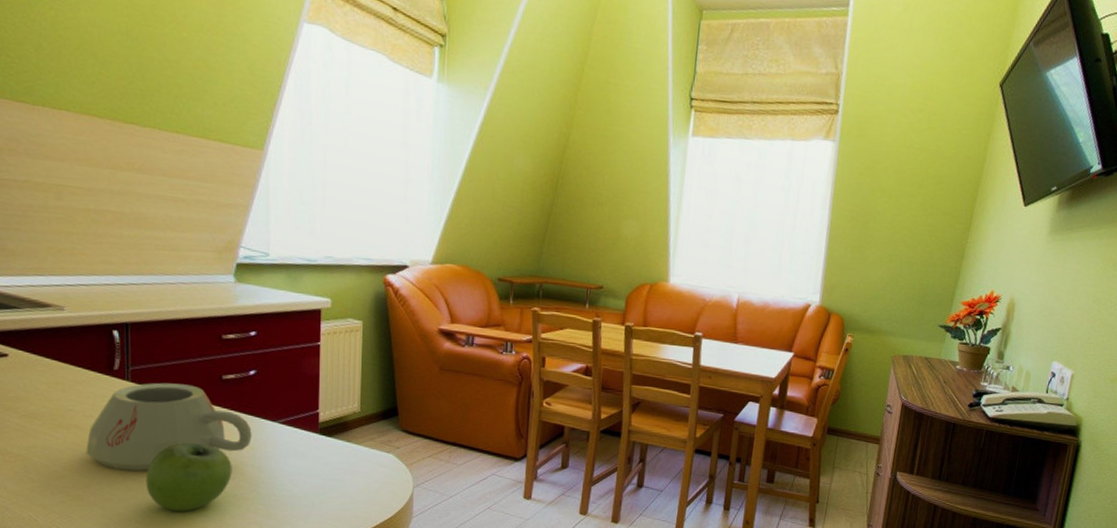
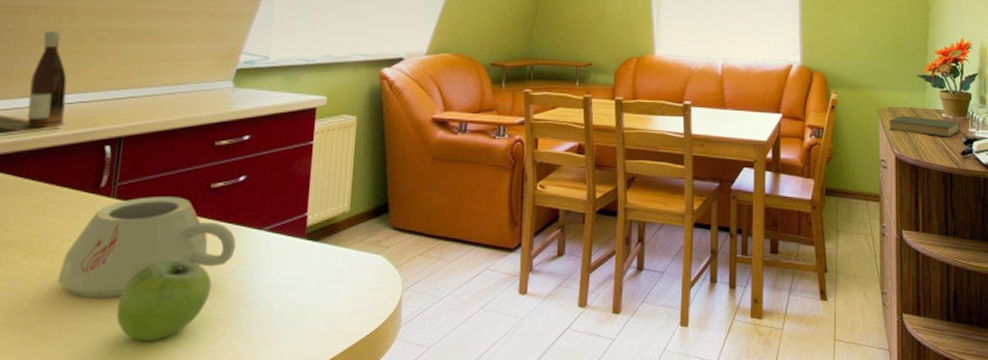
bottle: none [27,208,67,307] -> present [27,30,67,126]
book: none [900,364,973,389] -> present [889,115,960,137]

